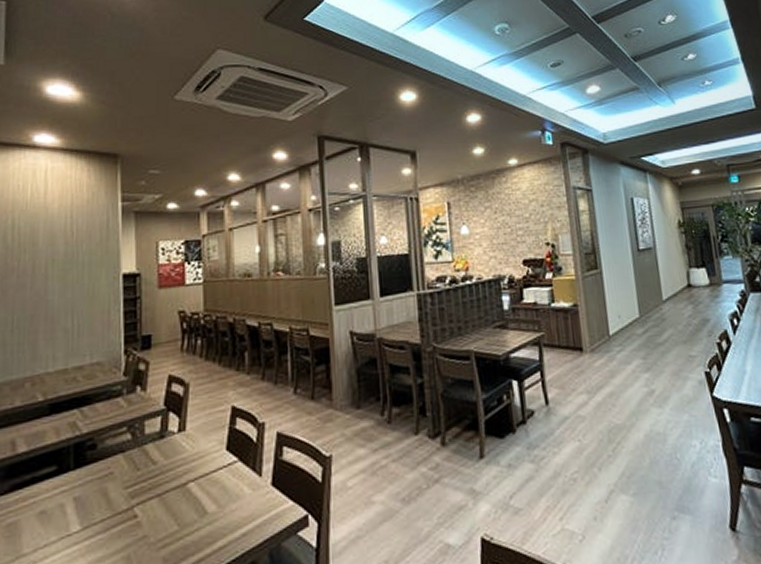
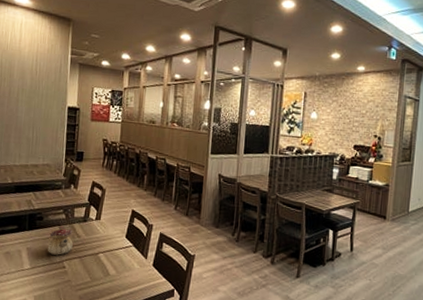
teapot: none [107,452,146,500] -> present [48,226,73,255]

